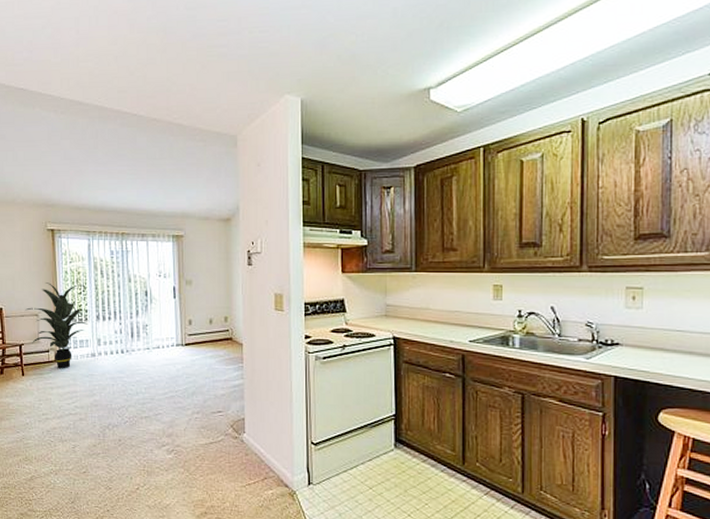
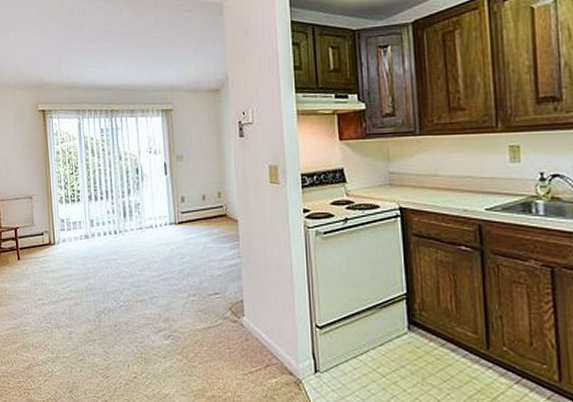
indoor plant: present [25,282,89,369] -> none [19,164,81,252]

